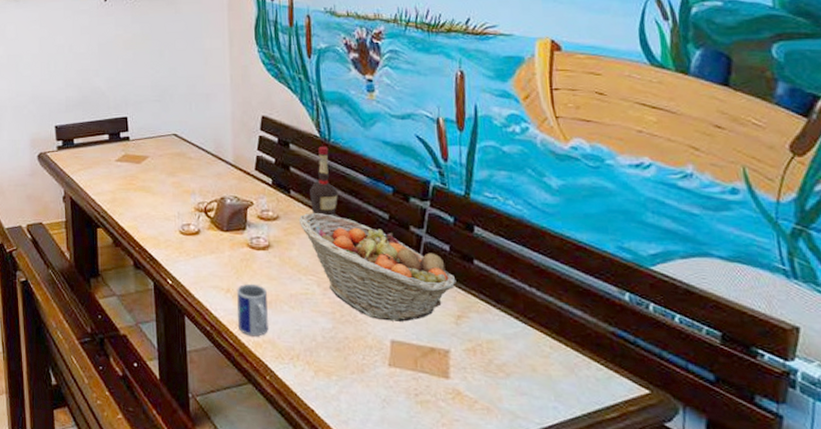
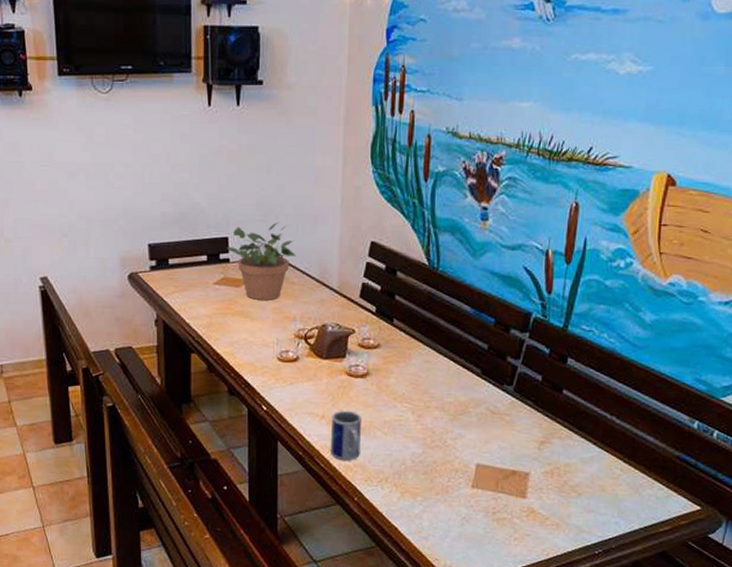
potted plant: none [126,101,192,175] -> present [227,222,297,300]
fruit basket: present [298,213,456,322] -> none [399,342,544,447]
liquor: present [310,146,338,216] -> none [413,274,441,346]

